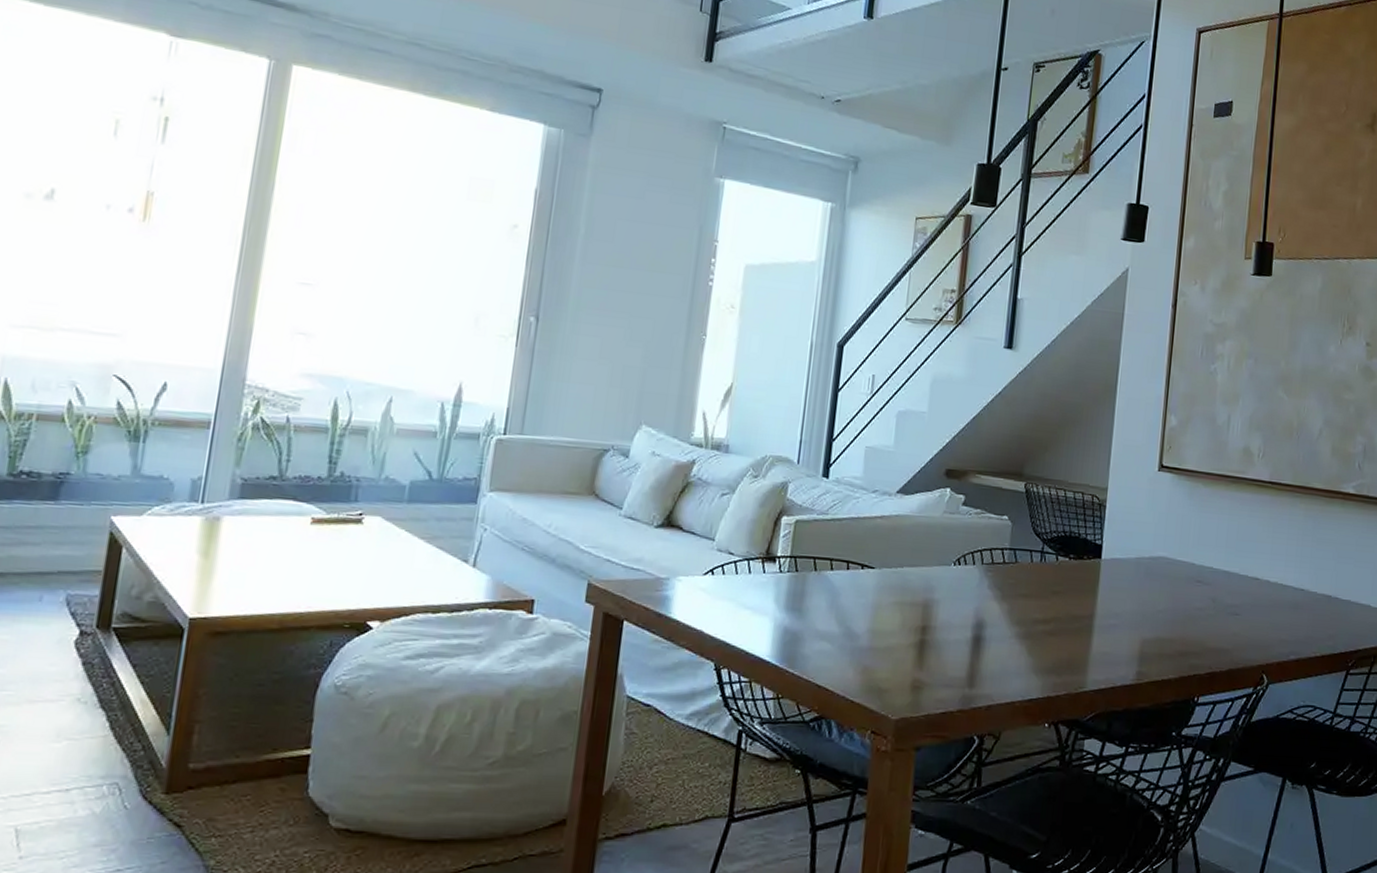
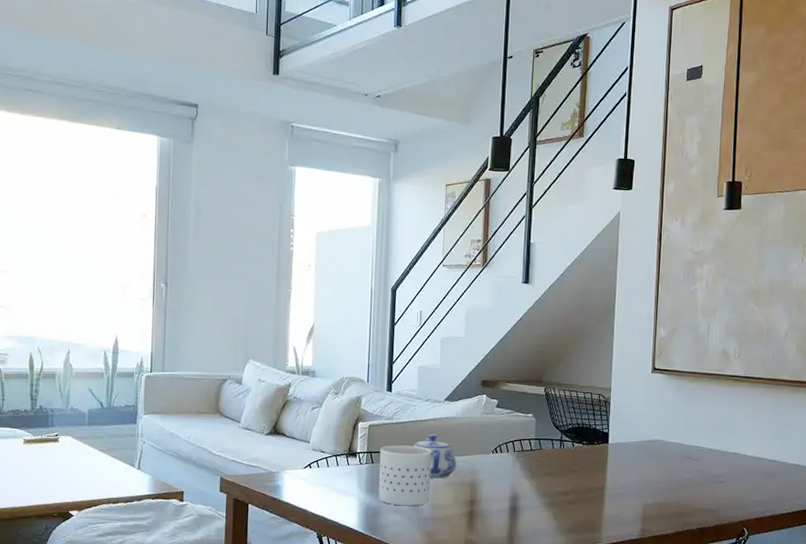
mug: none [801,548,876,632] -> present [378,445,432,507]
teapot: none [852,536,907,596] -> present [413,434,457,479]

